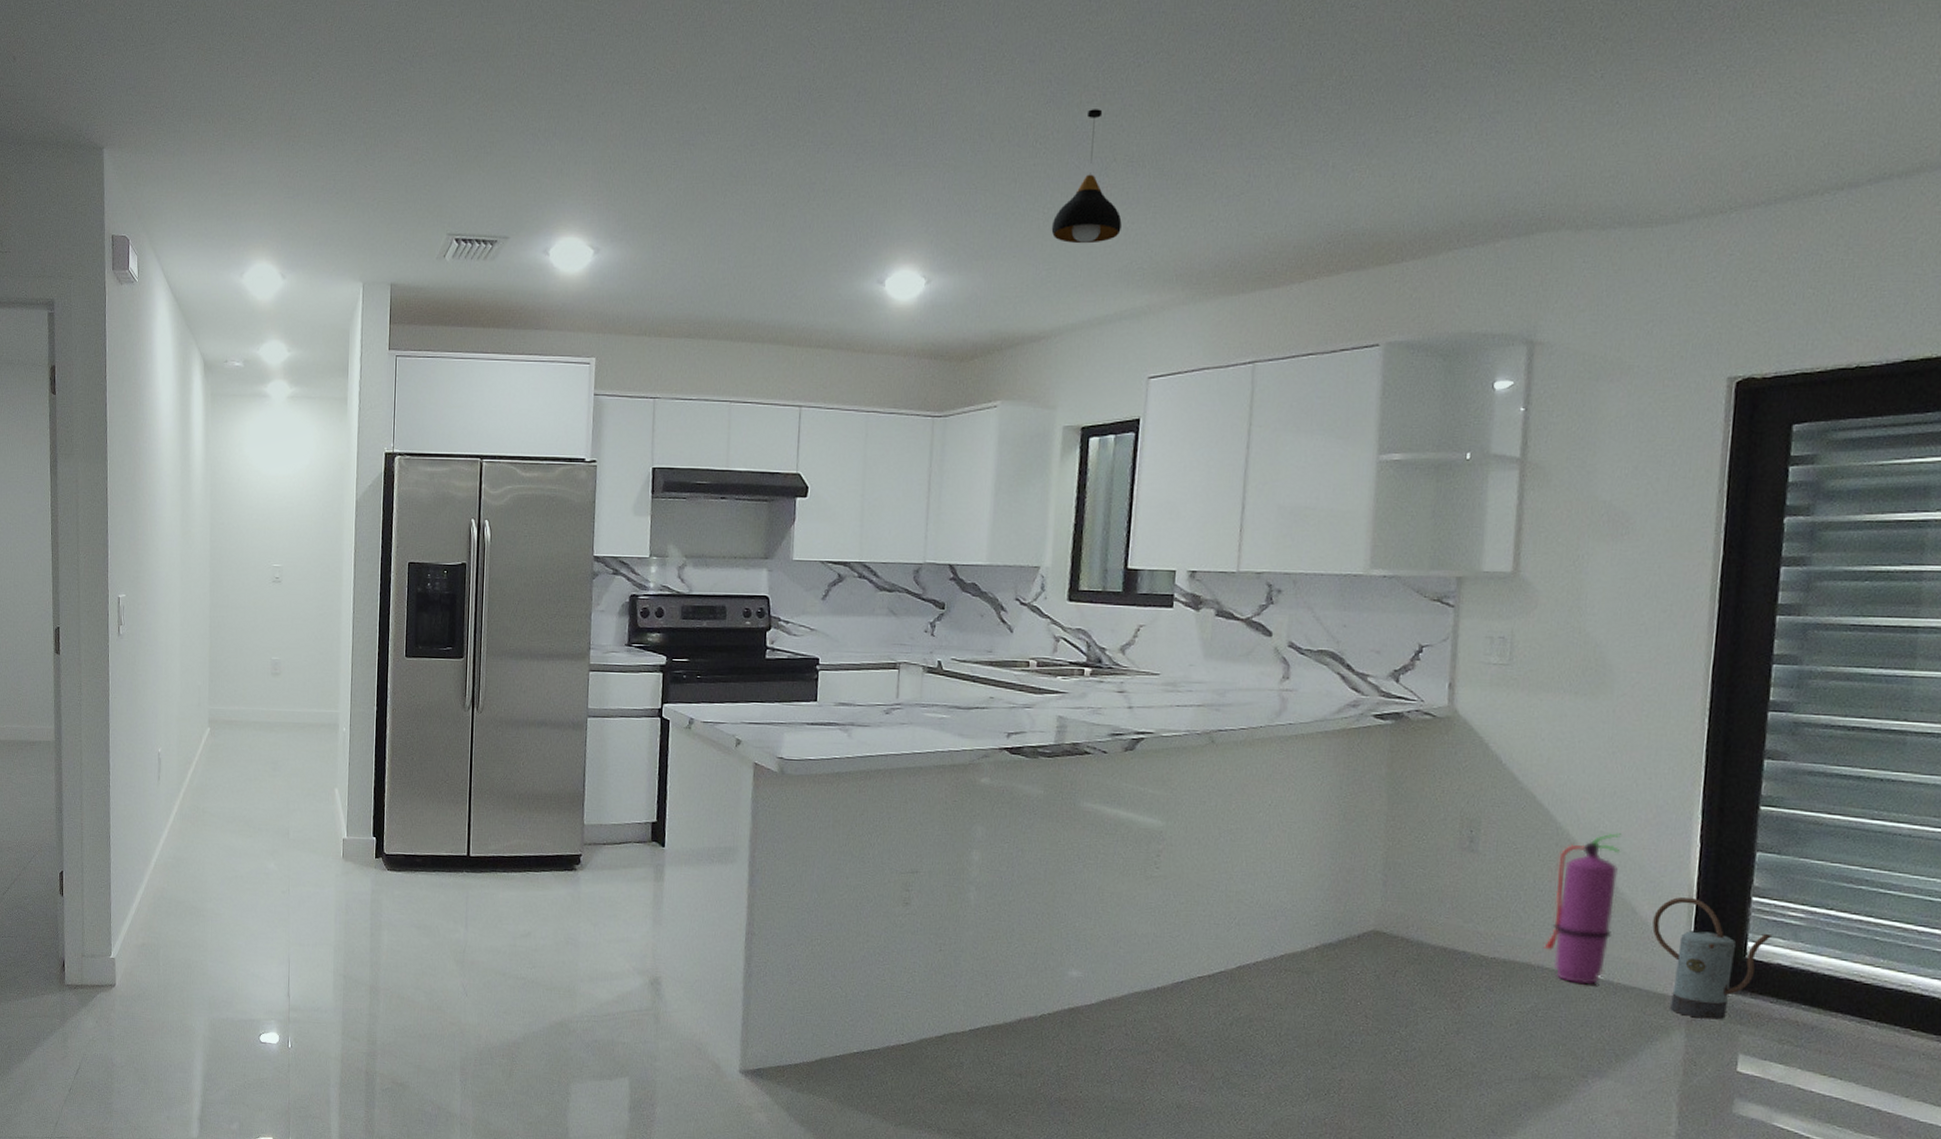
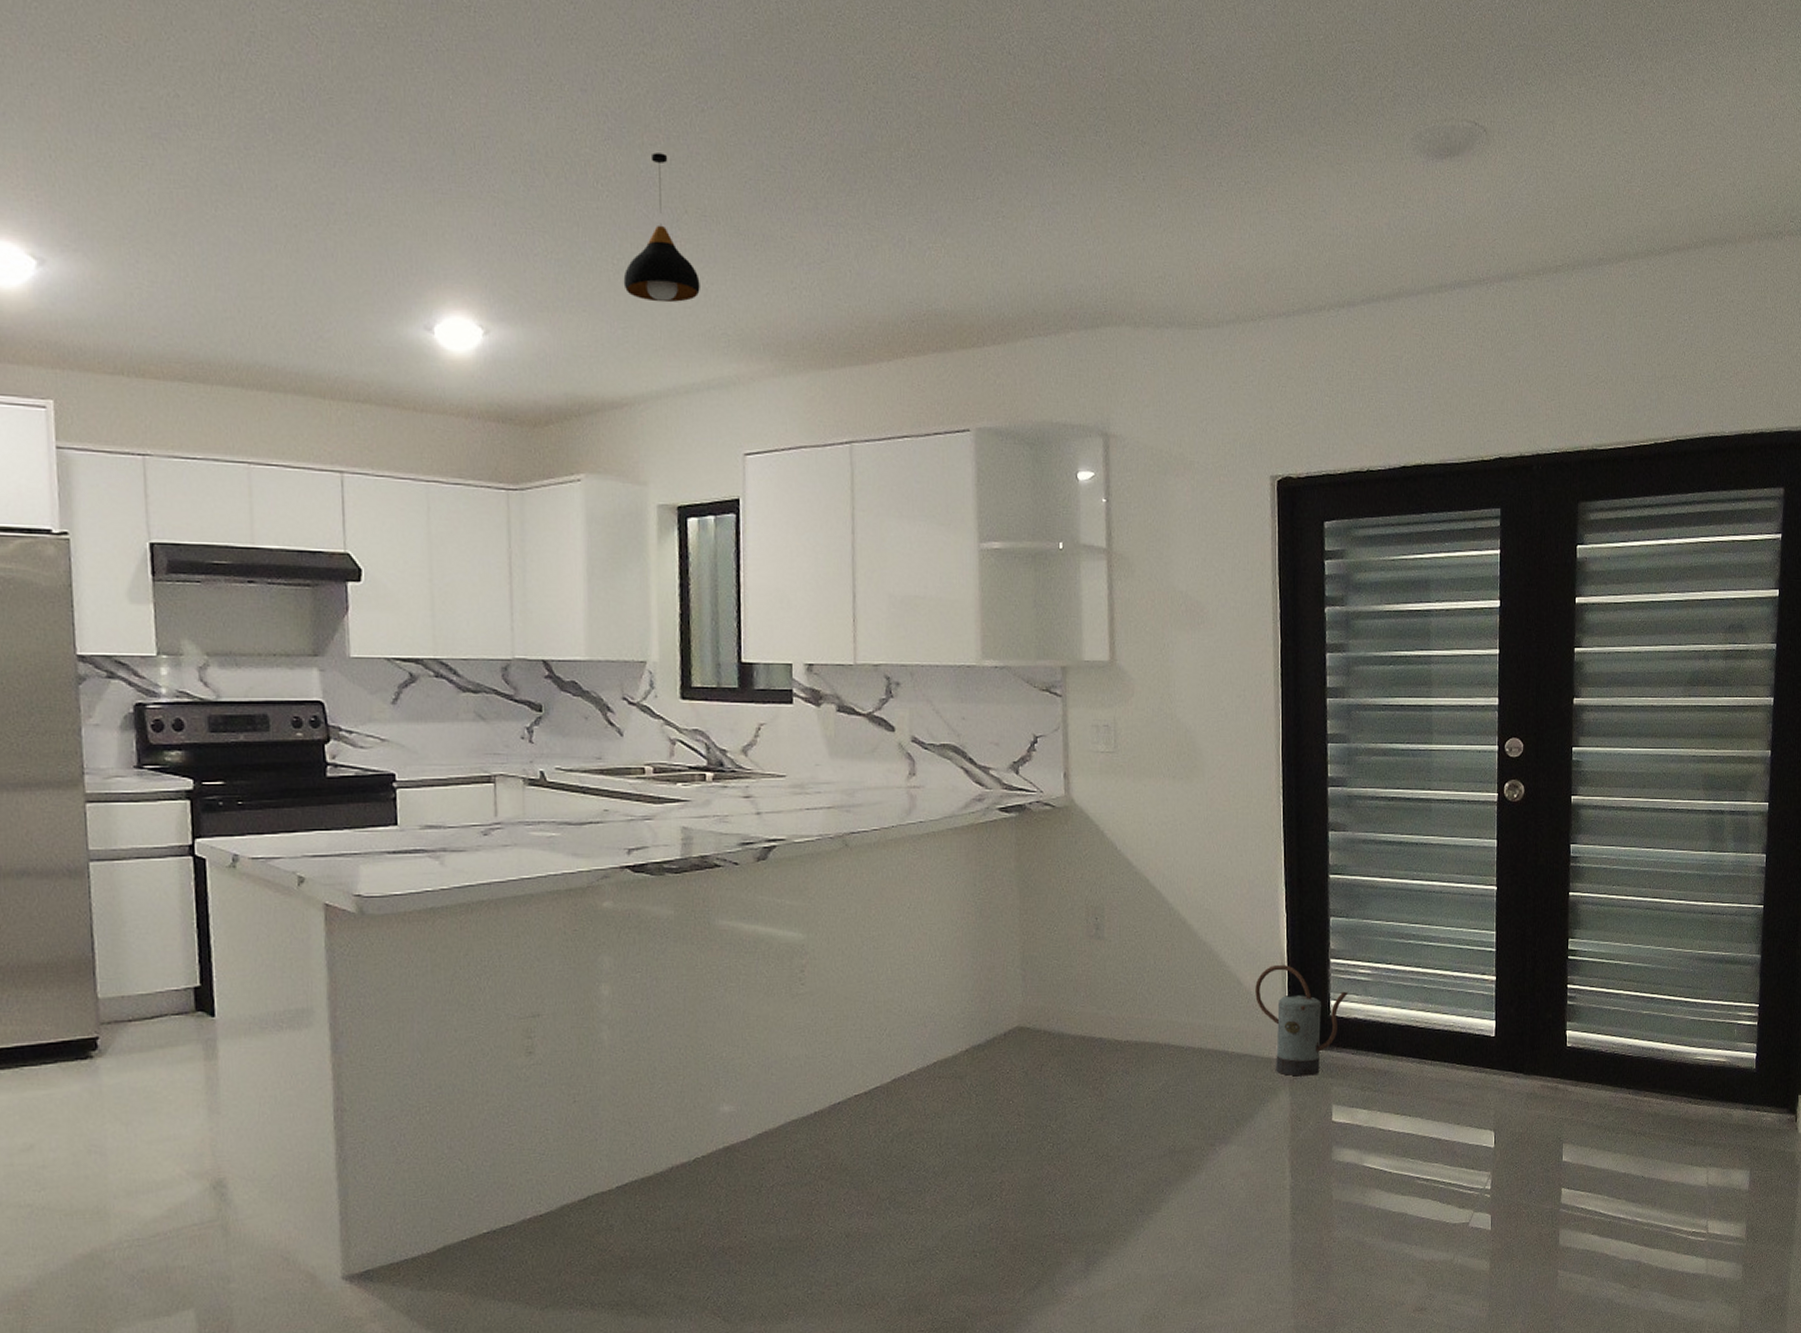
fire extinguisher: present [1544,833,1621,985] -> none [1168,909,1224,1057]

